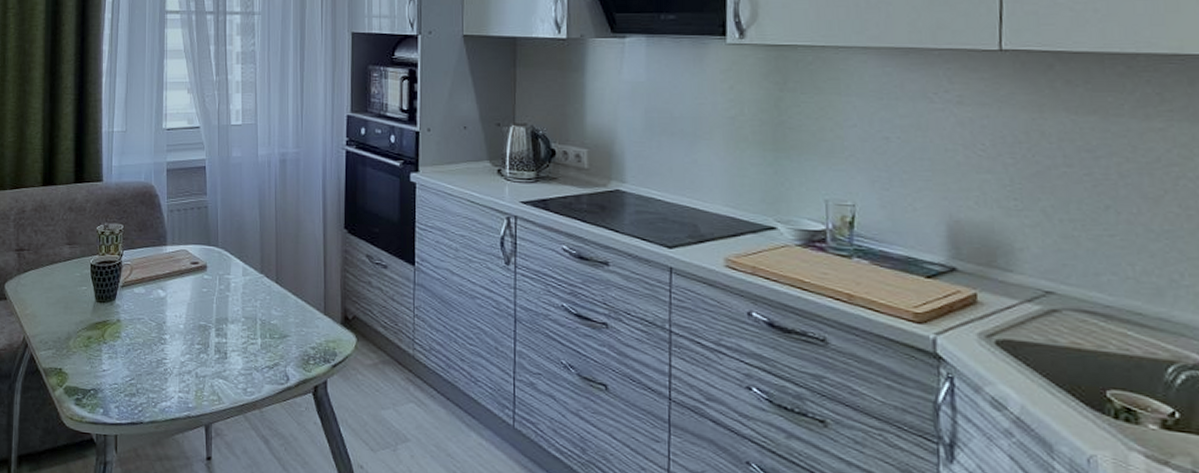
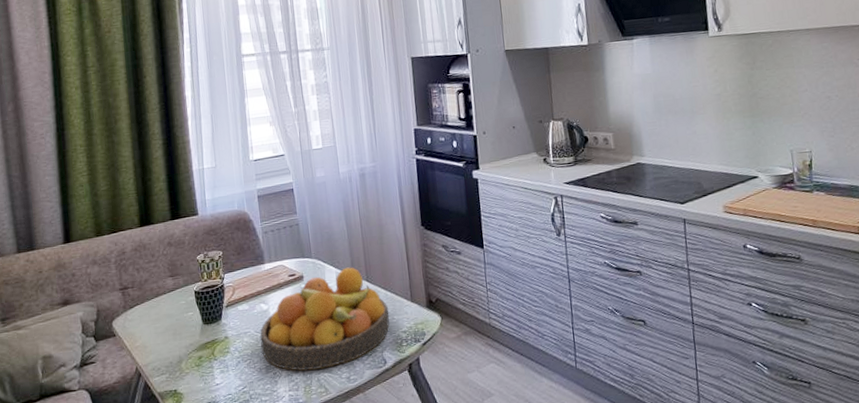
fruit bowl: none [154,263,298,374] -> present [260,267,390,371]

